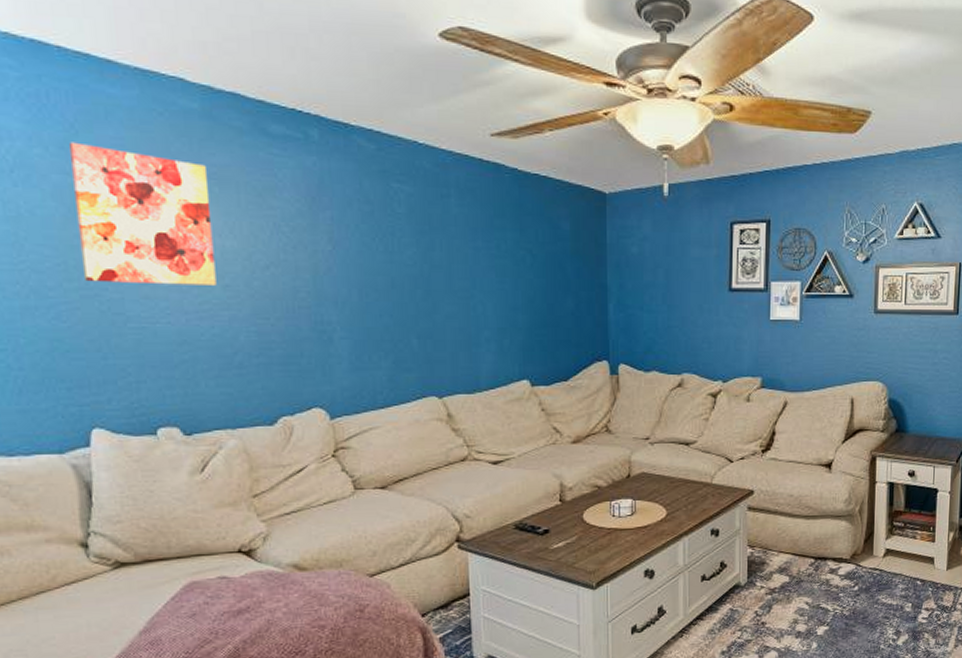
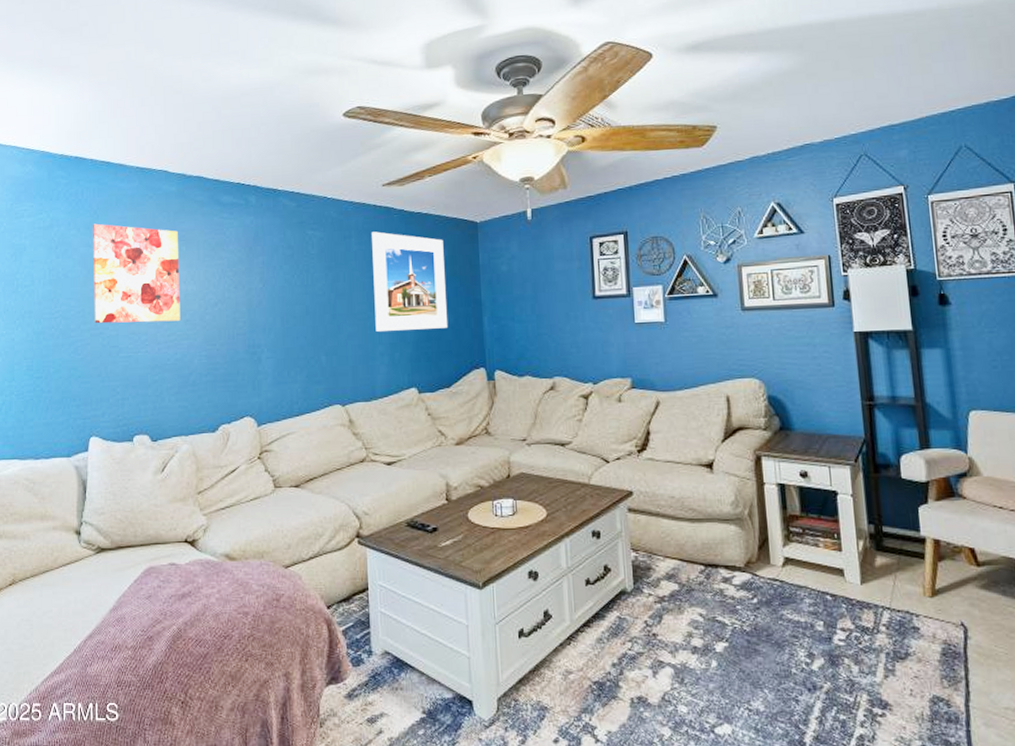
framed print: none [476,192,568,314] -> present [372,231,448,332]

